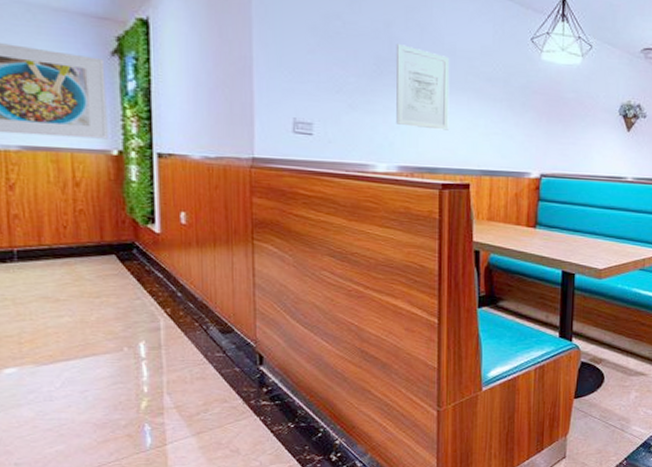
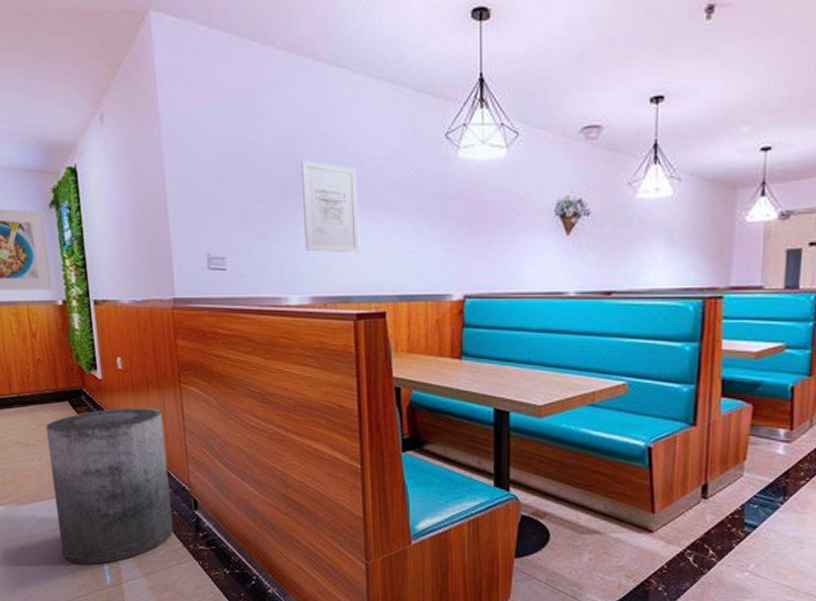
trash can: none [84,263,233,427] -> present [46,407,173,564]

